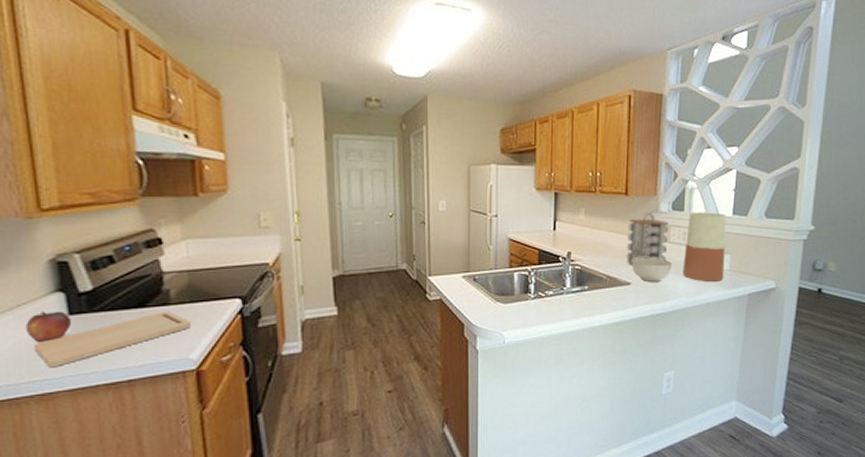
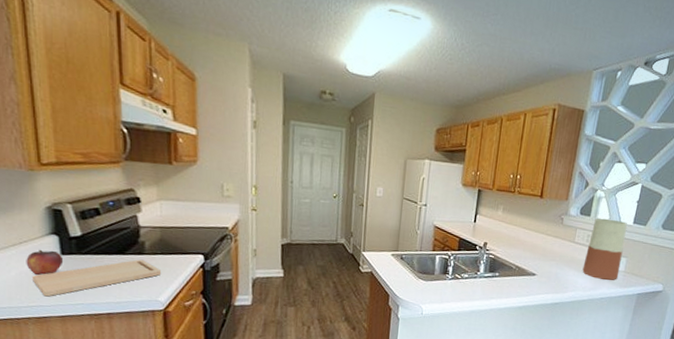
spice rack: present [626,212,668,265] -> none [534,214,575,259]
bowl: present [632,257,673,283] -> none [539,252,575,276]

